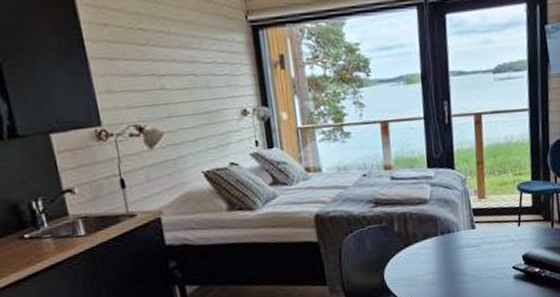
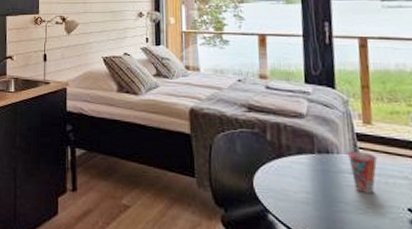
cup: none [465,224,490,262] -> present [347,150,378,193]

